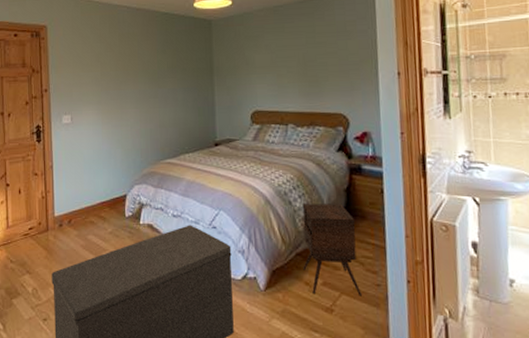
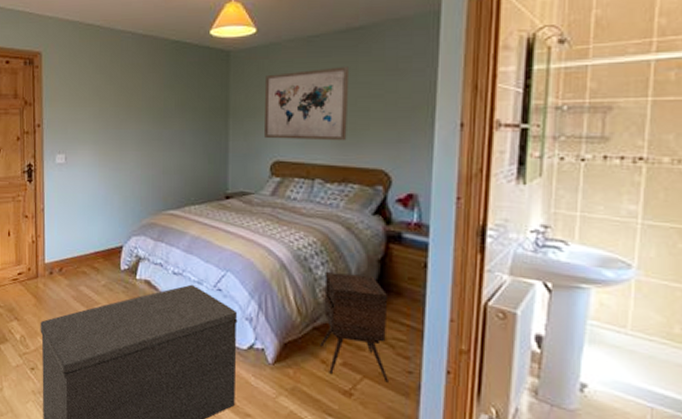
wall art: none [242,30,311,92] -> present [265,66,350,141]

